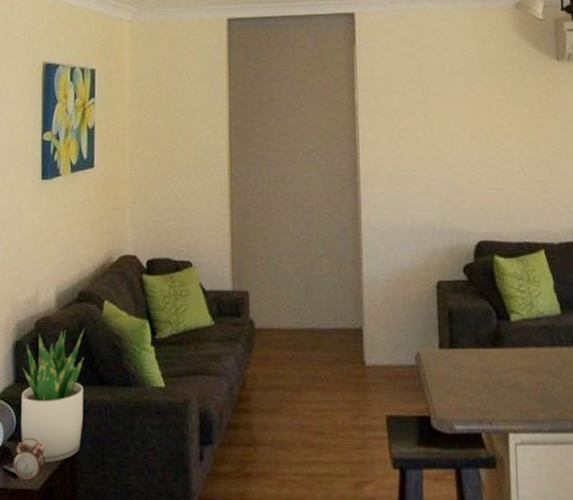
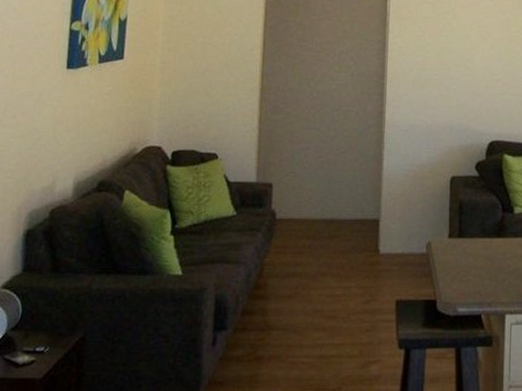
alarm clock: present [13,437,46,482] -> none [15,326,52,371]
planter: present [21,328,85,463] -> none [26,217,102,352]

